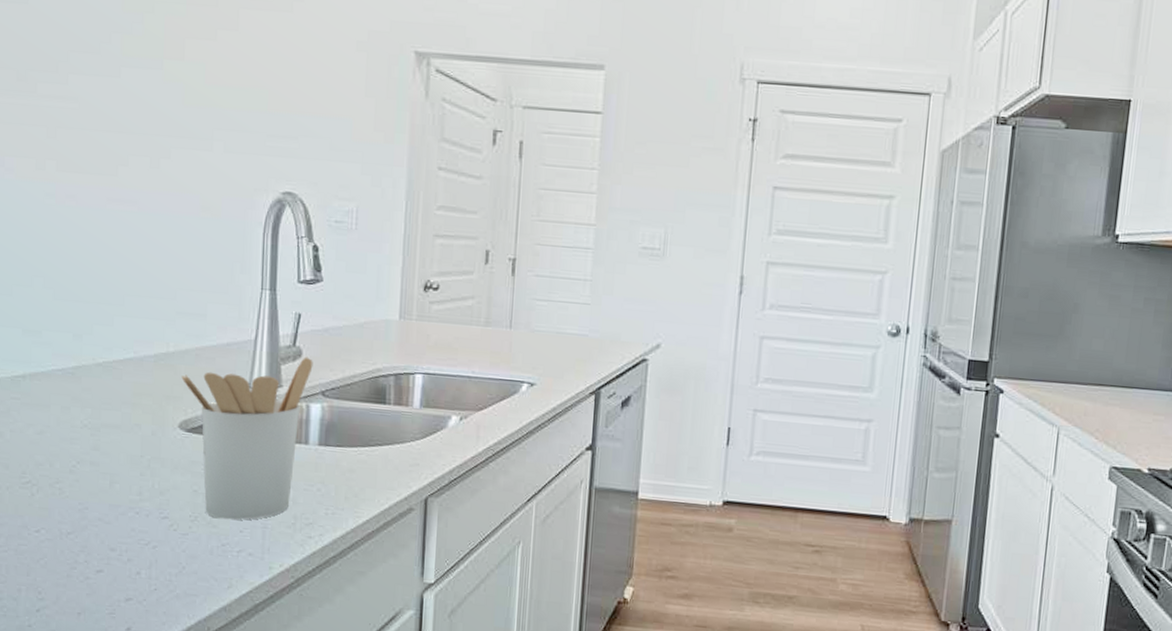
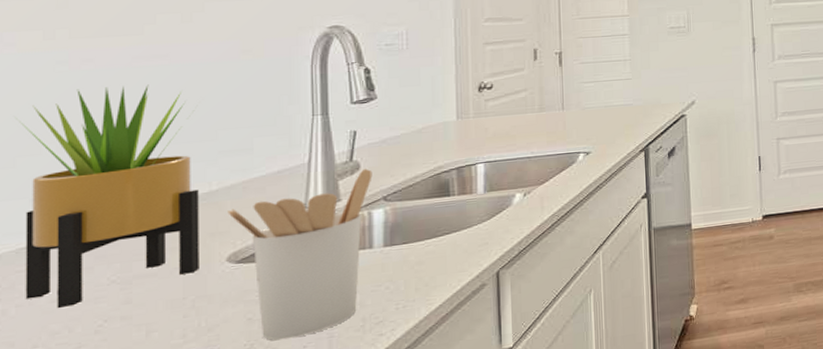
potted plant: none [12,225,158,442] -> present [14,84,199,309]

